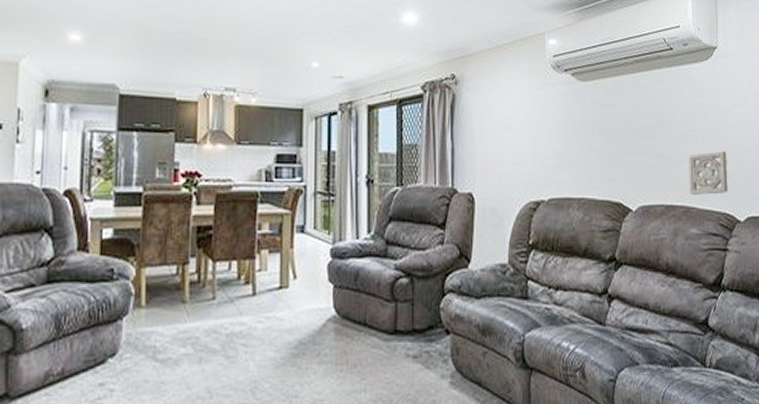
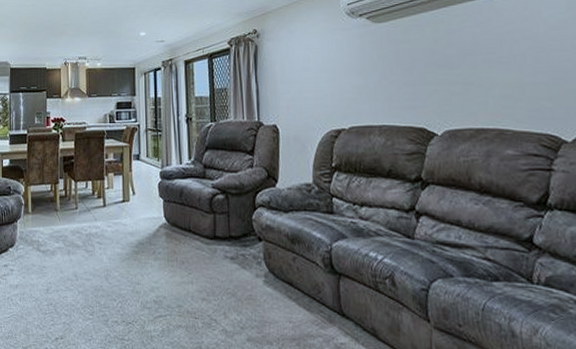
wall ornament: present [688,151,728,195] -> none [499,74,550,118]

